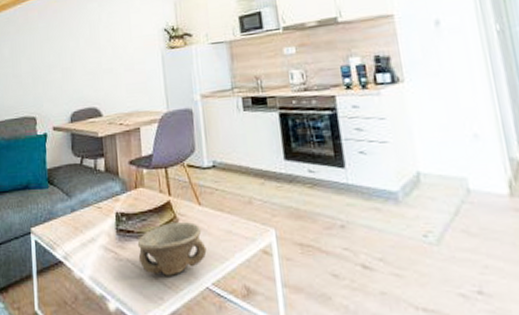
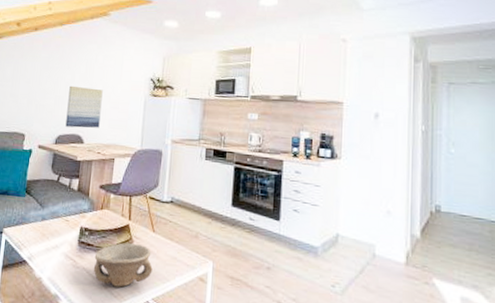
wall art: none [75,51,117,101] -> present [65,85,103,128]

